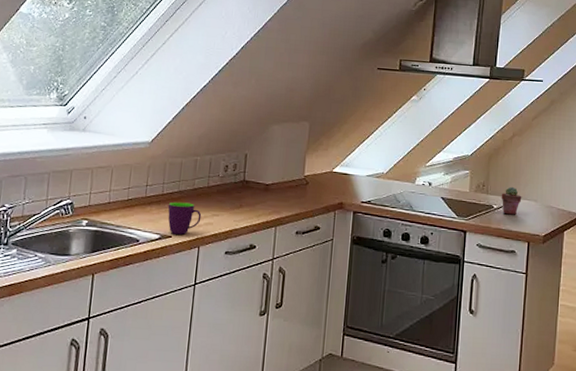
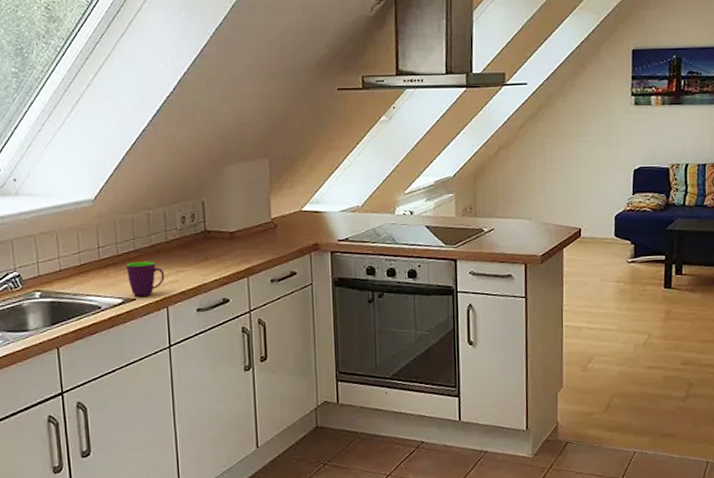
potted succulent: present [501,186,522,215] -> none [491,206,514,237]

